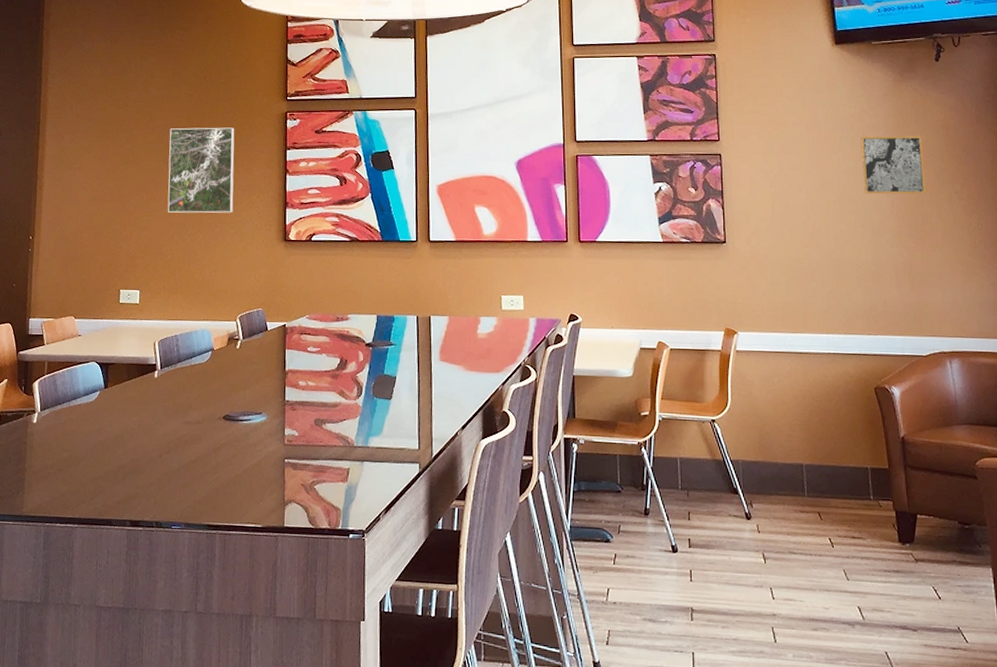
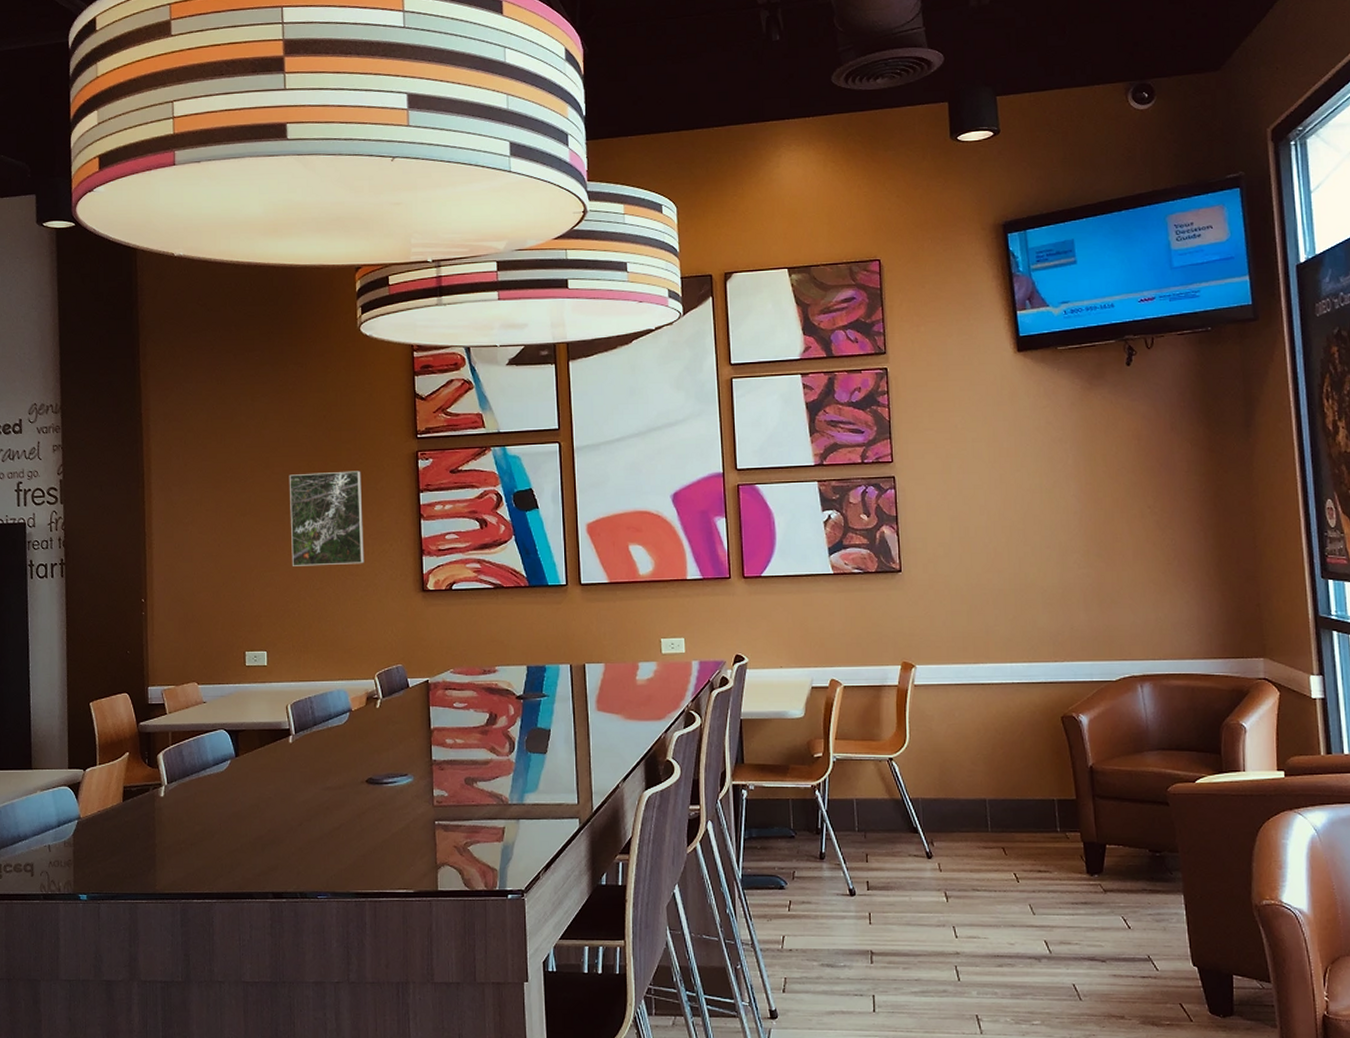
wall art: present [860,135,927,195] -> none [1046,447,1117,513]

